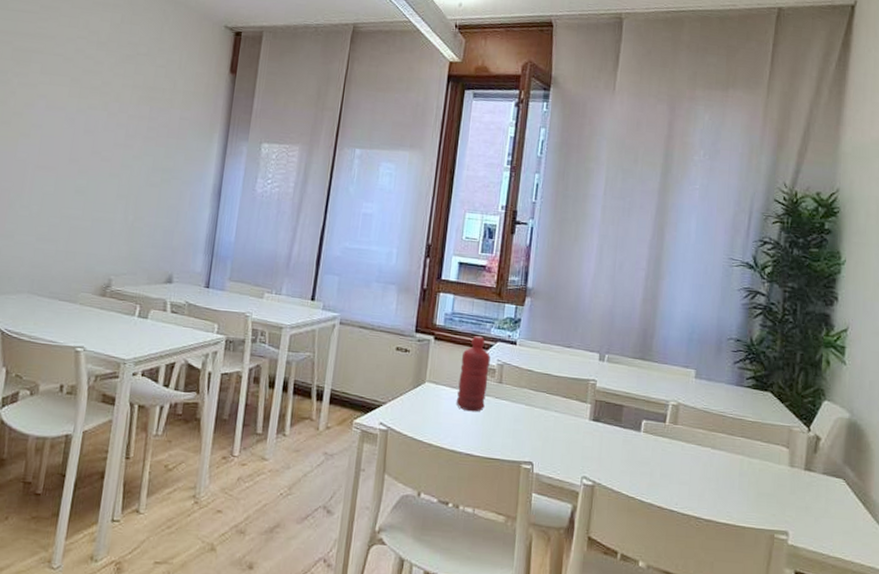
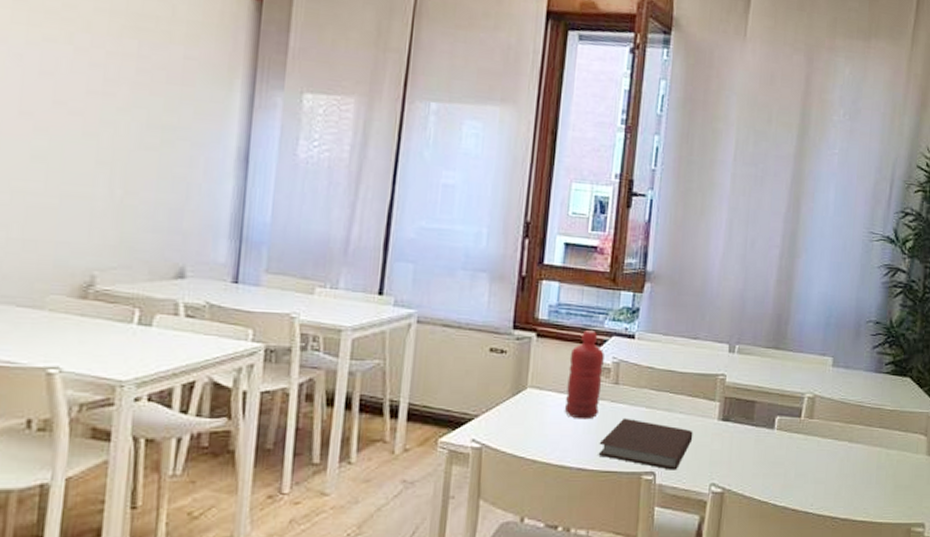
notebook: none [484,412,567,462] -> present [598,417,693,470]

